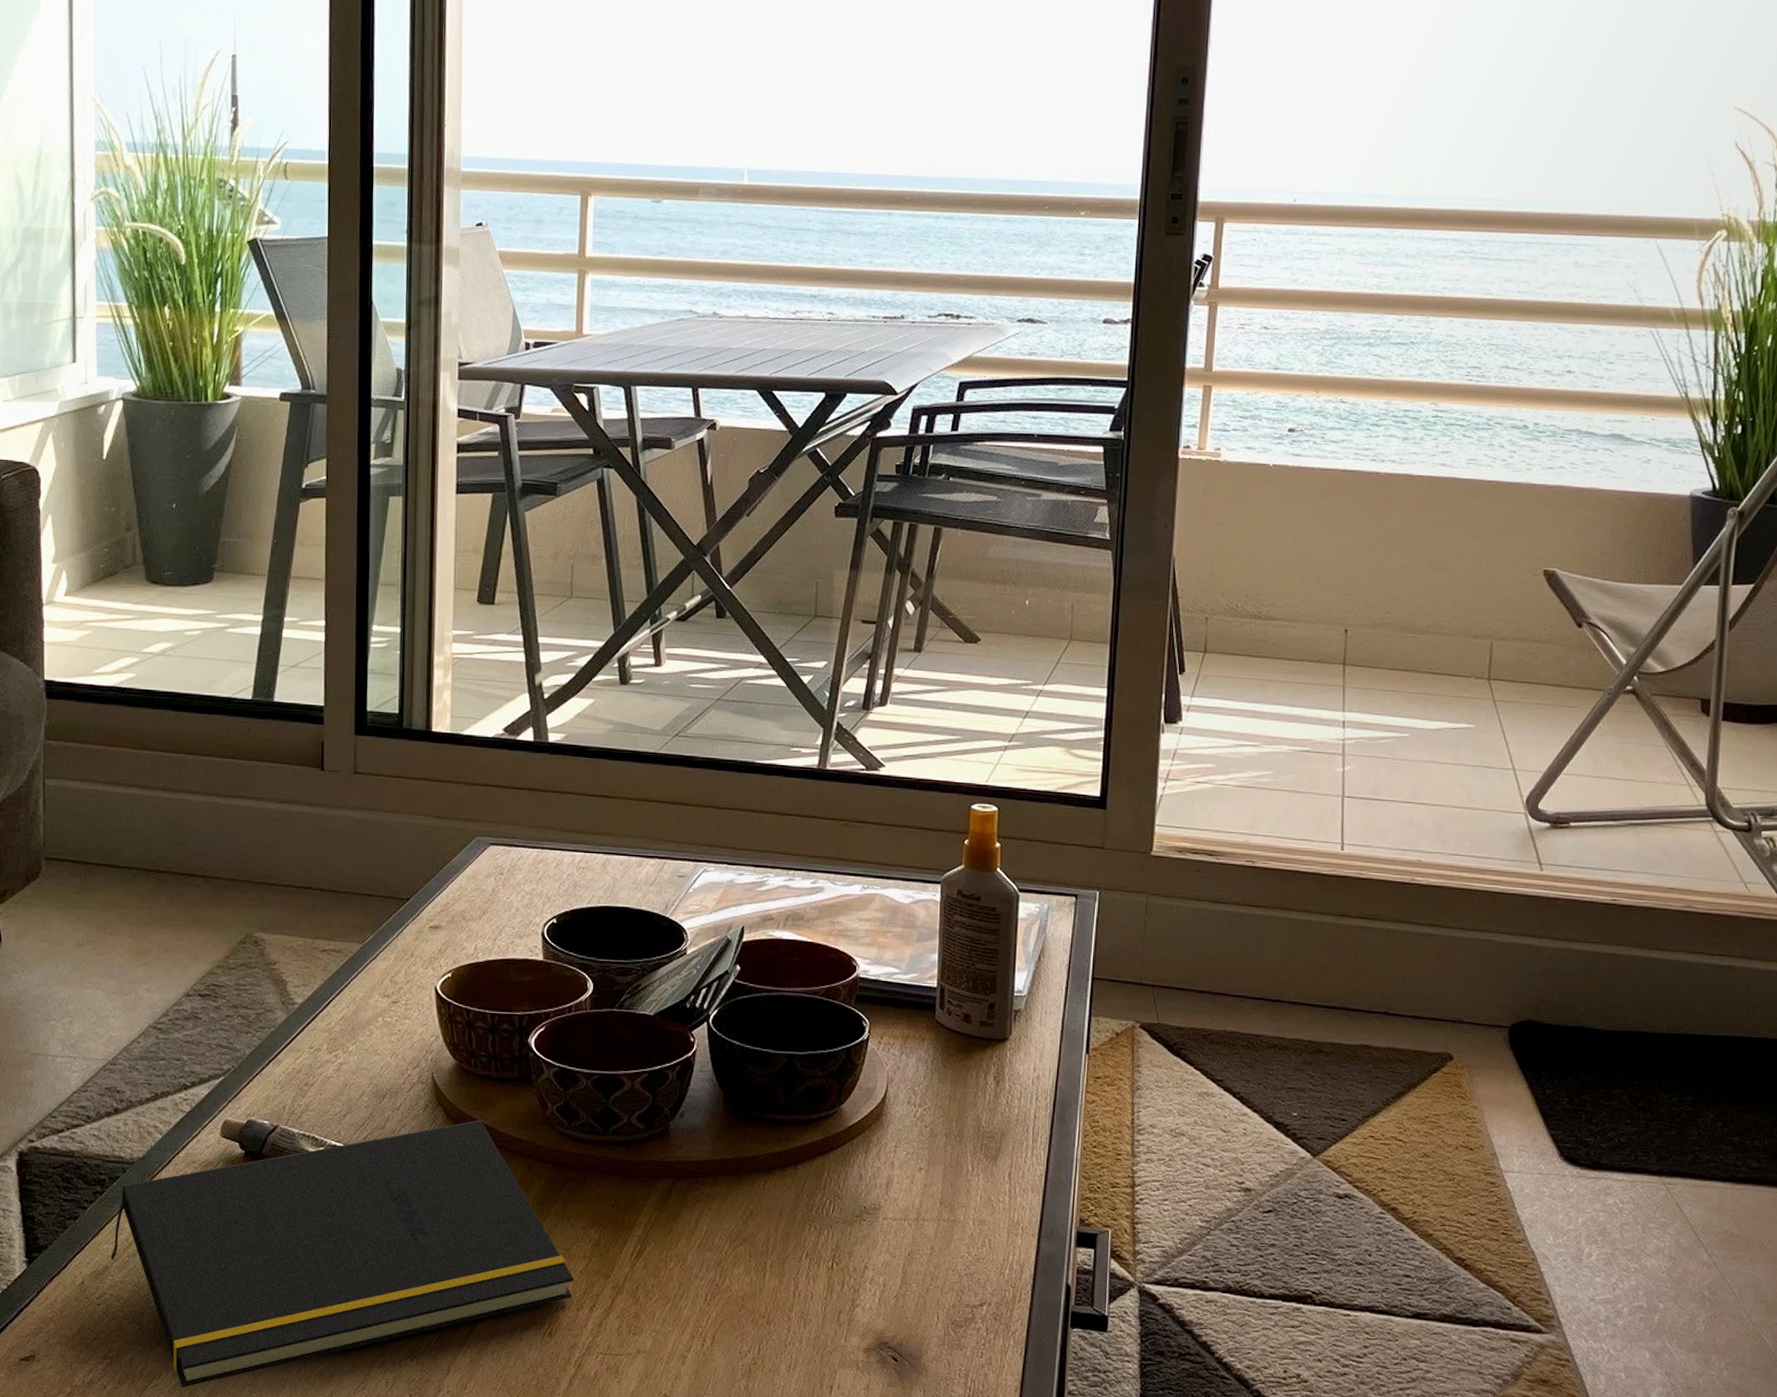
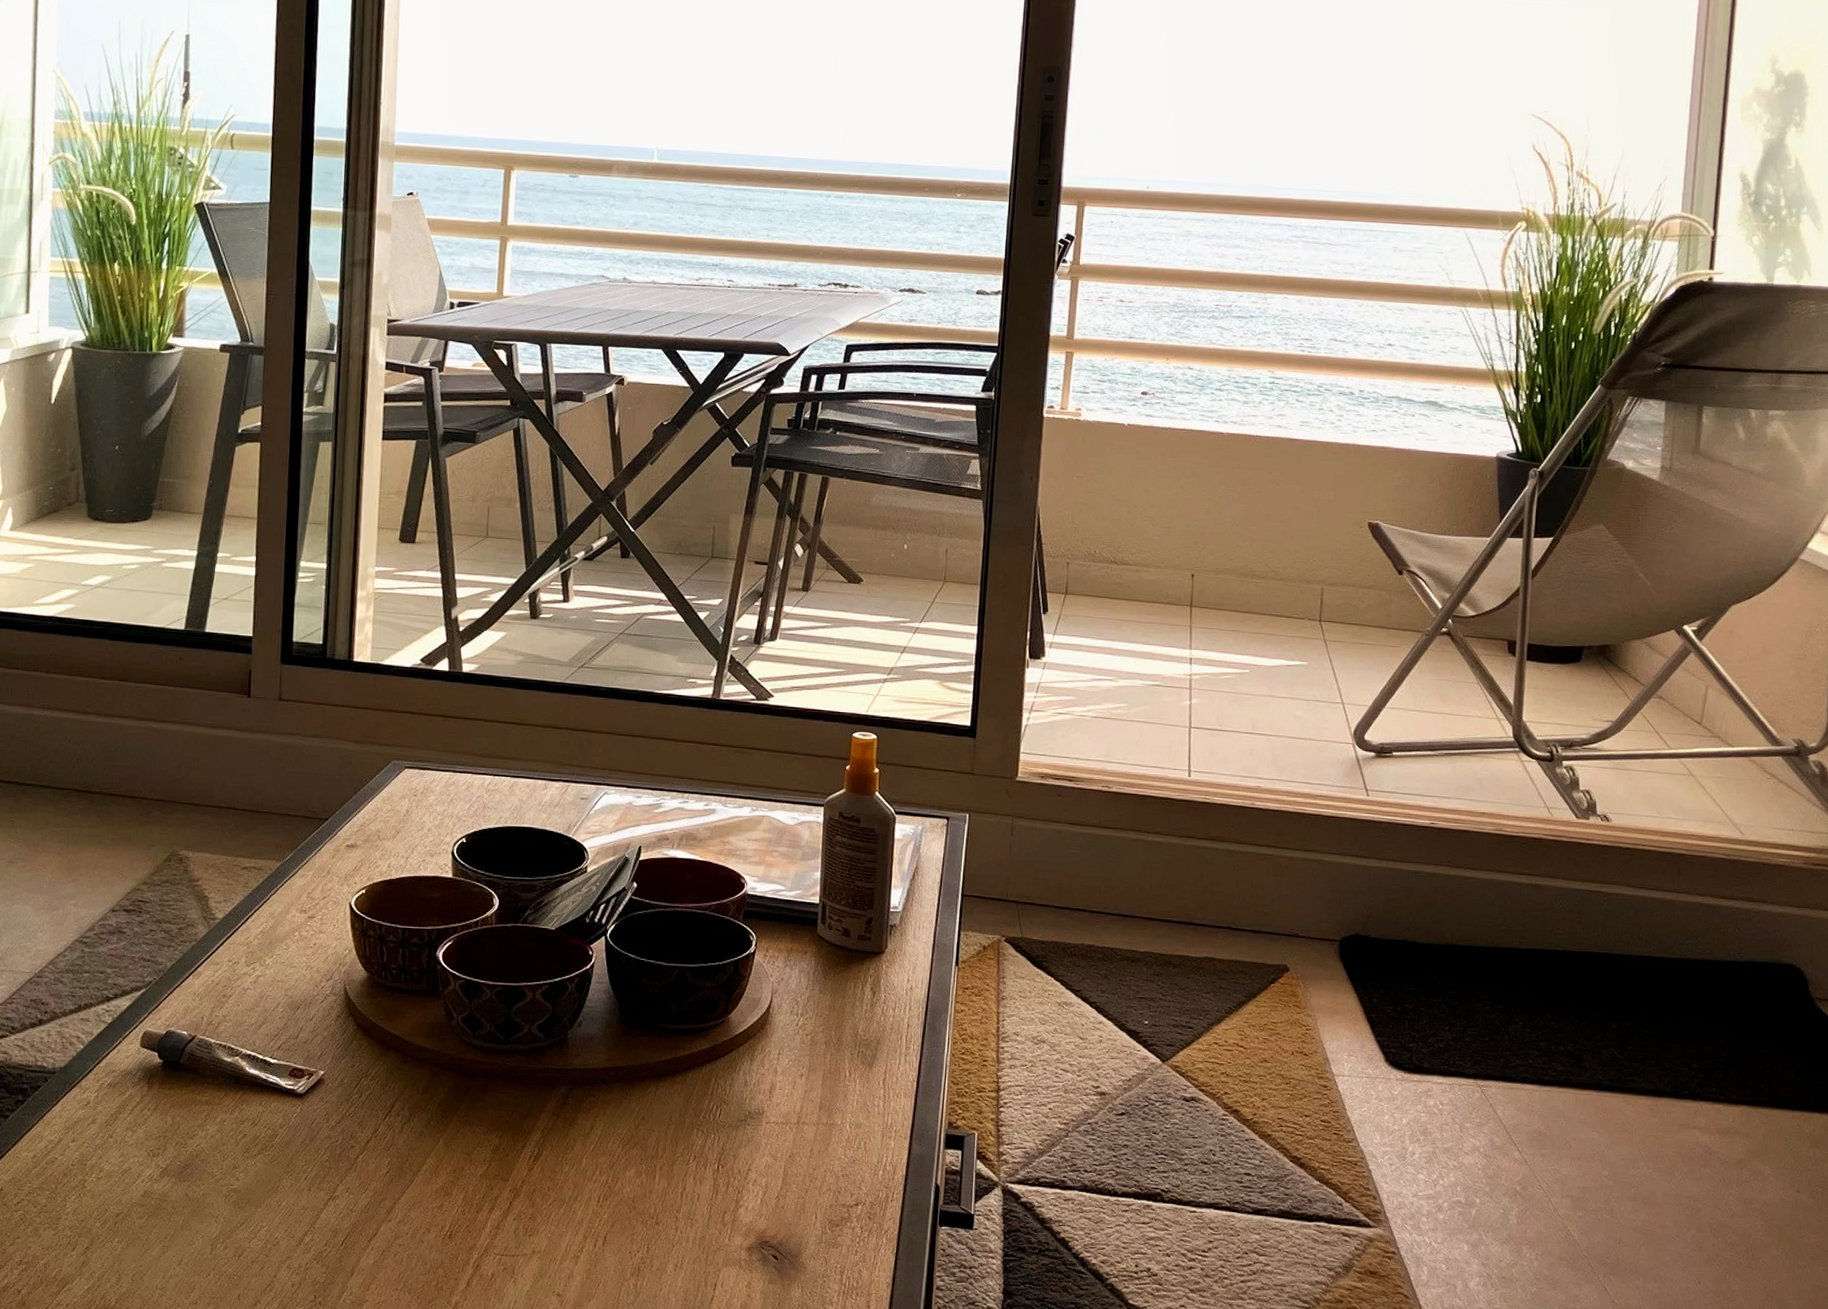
notepad: present [110,1120,574,1388] -> none [29,1030,475,1292]

